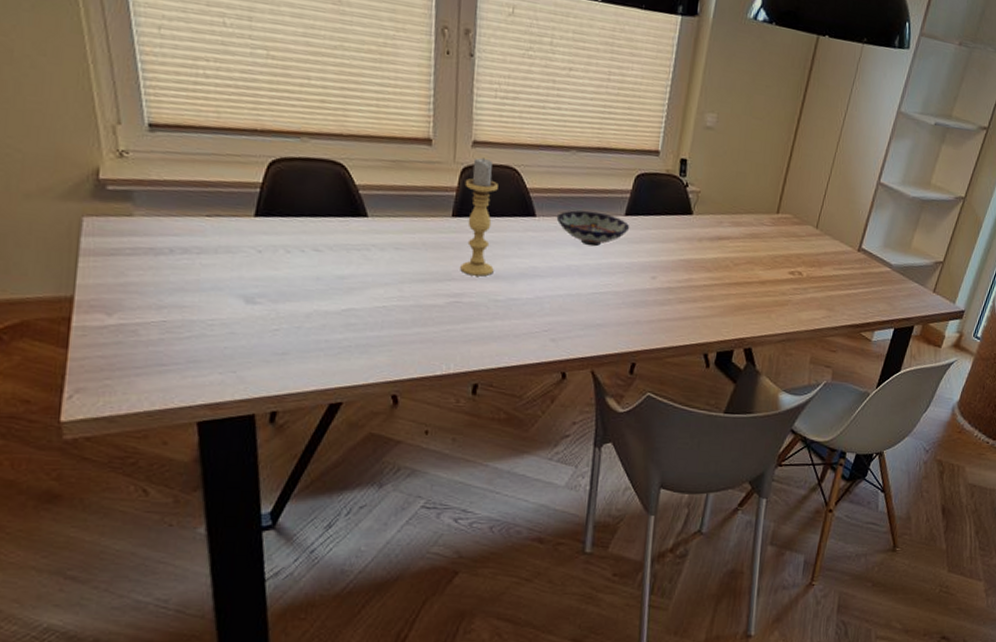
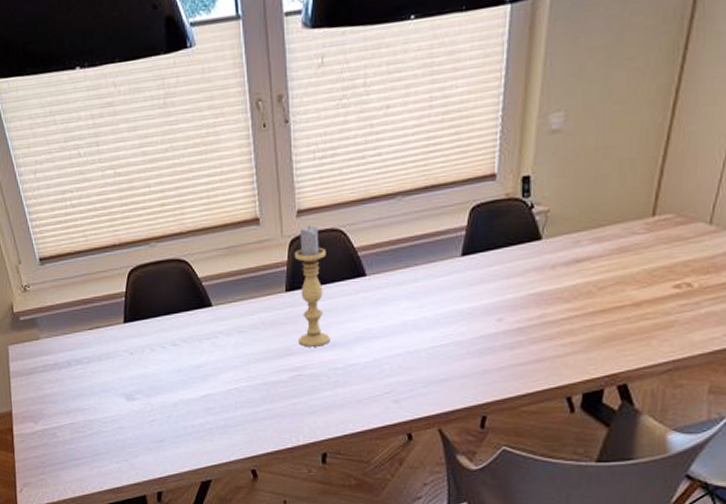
bowl: present [556,210,630,247] -> none [387,258,468,297]

